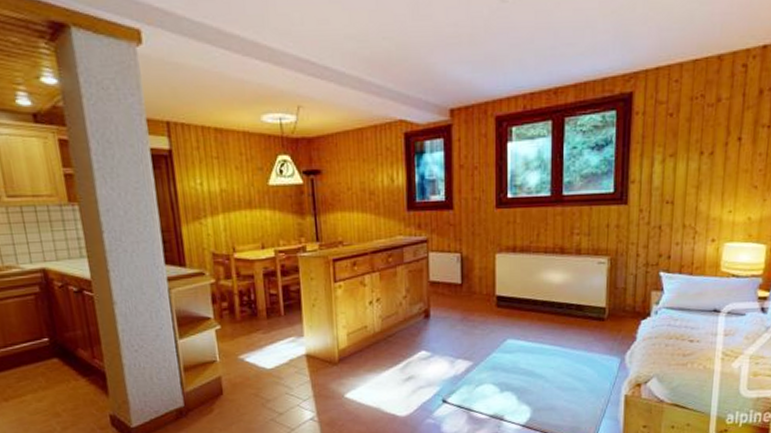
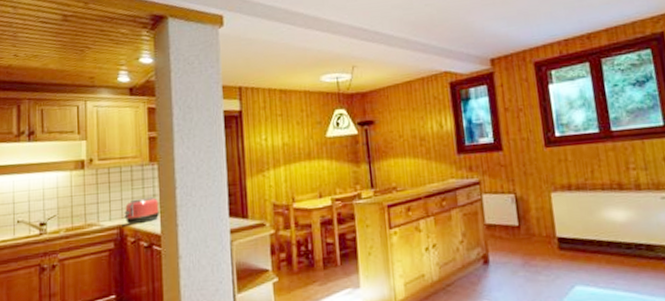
toaster: none [46,239,87,269] -> present [124,196,159,225]

